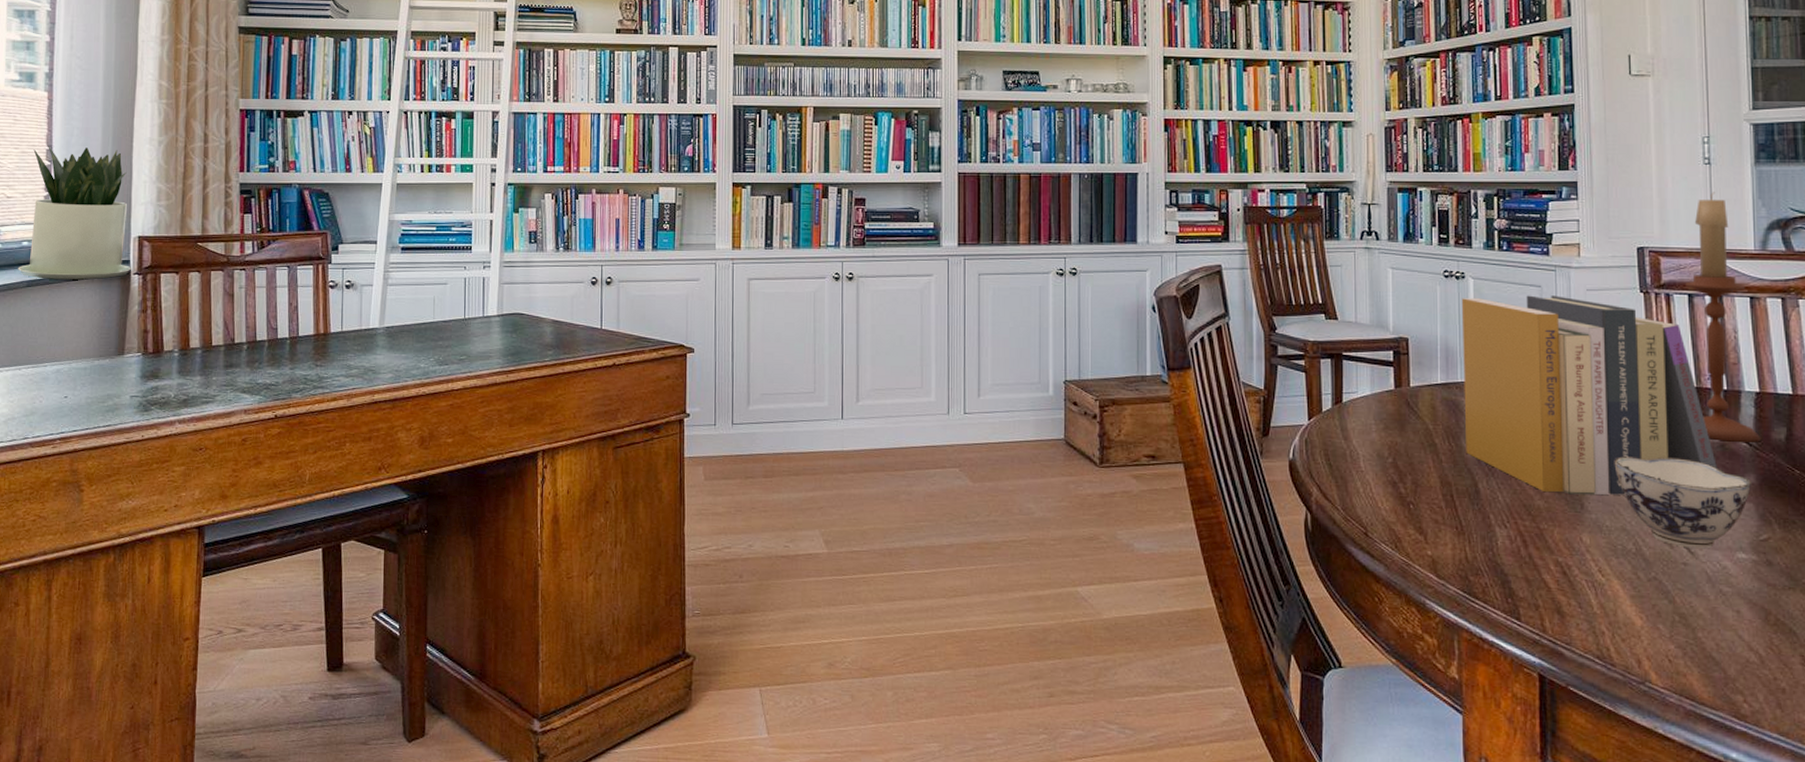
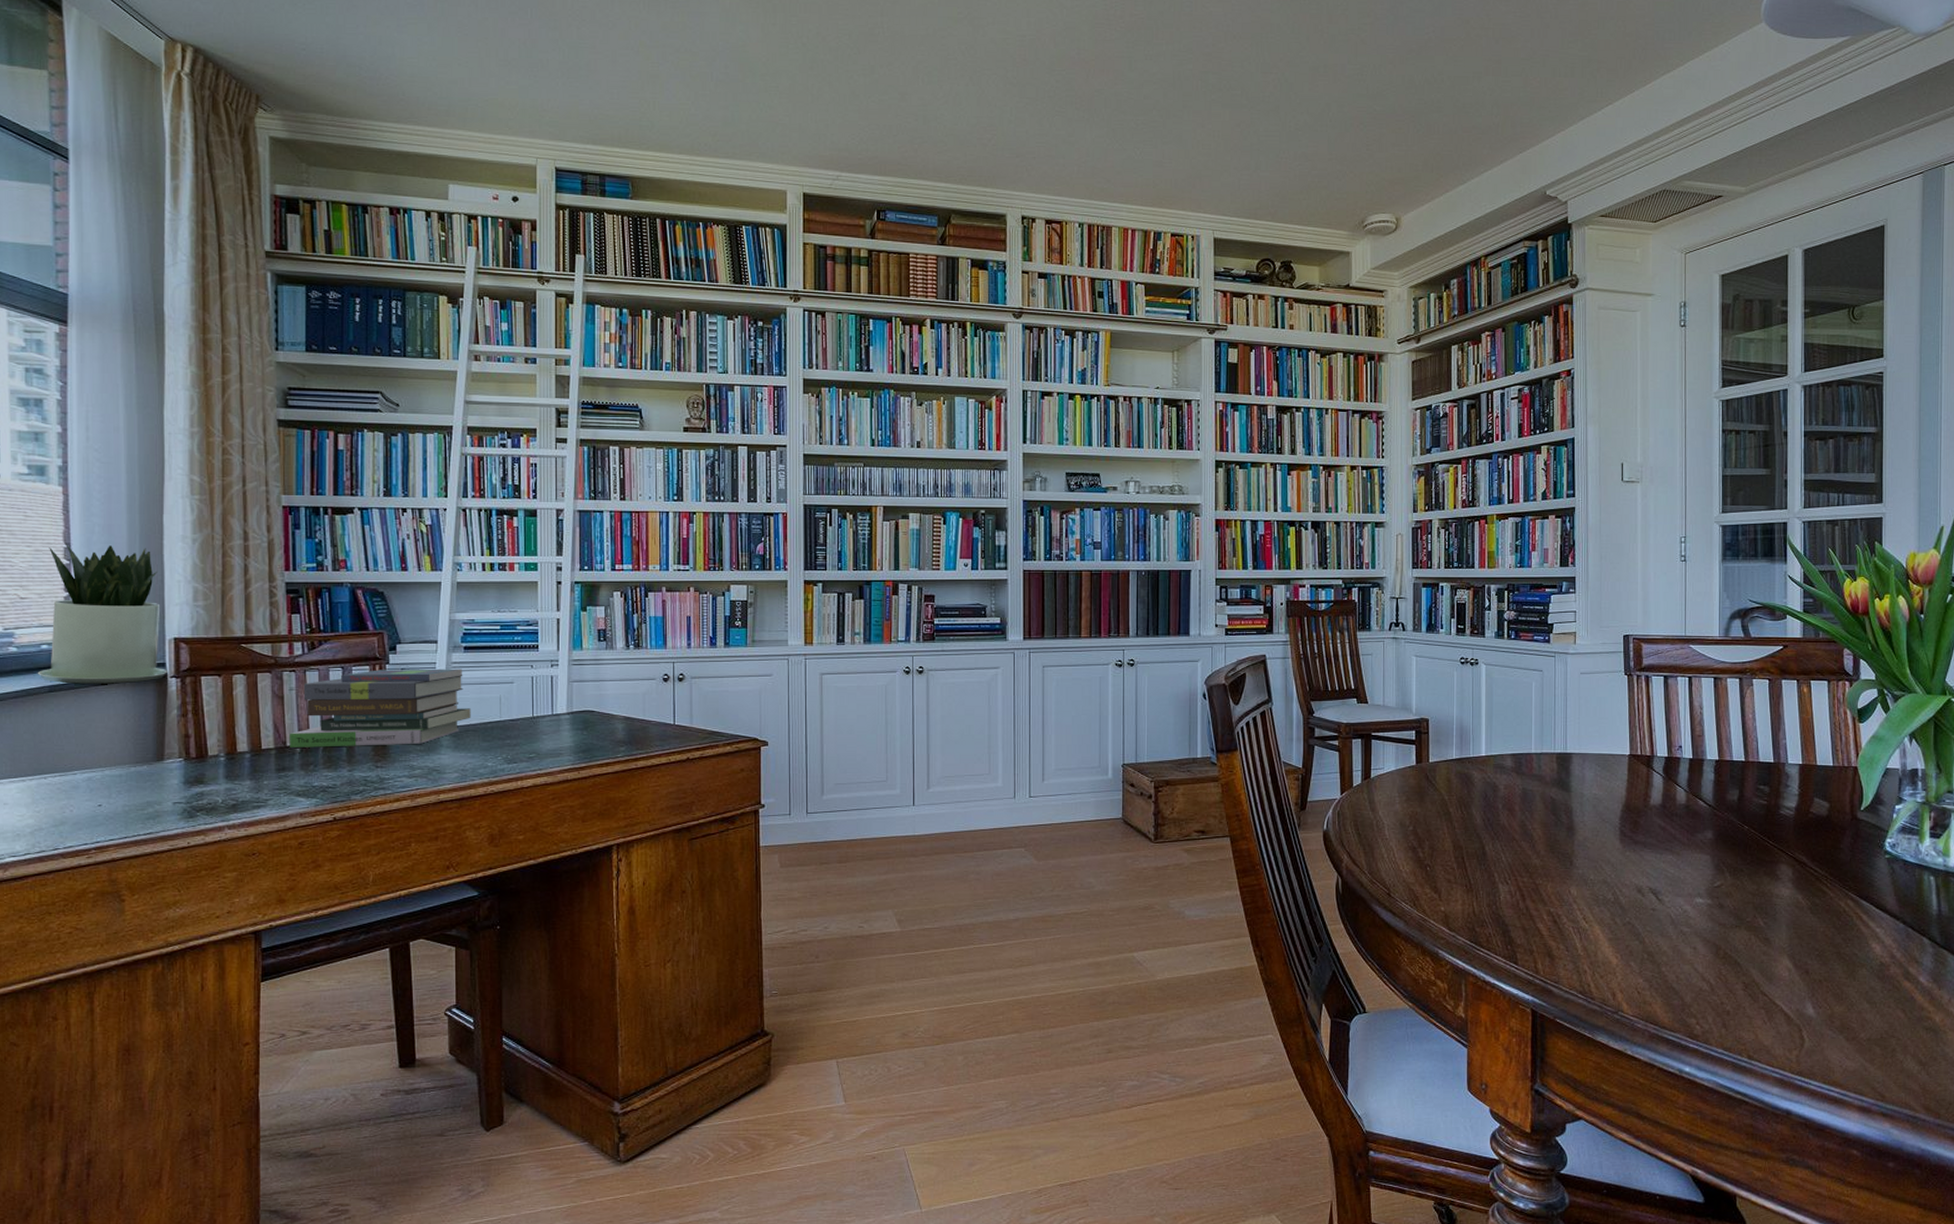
books: none [237,269,406,345] -> present [290,669,471,748]
books: present [1461,295,1717,495] -> none [1474,679,1682,853]
teacup: present [1614,456,1752,549] -> none [1598,818,1710,896]
candlestick: present [1685,192,1762,444] -> none [1662,586,1719,804]

